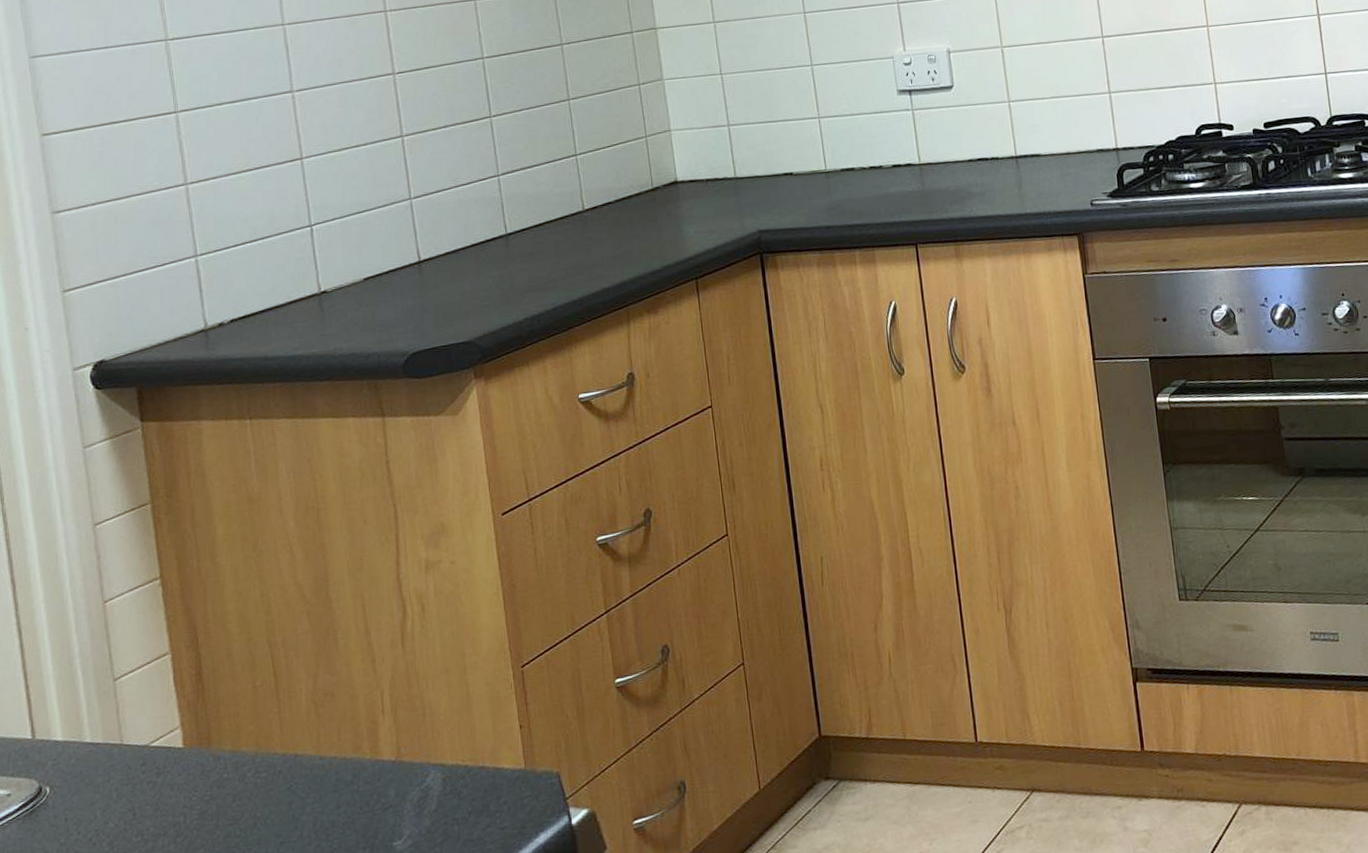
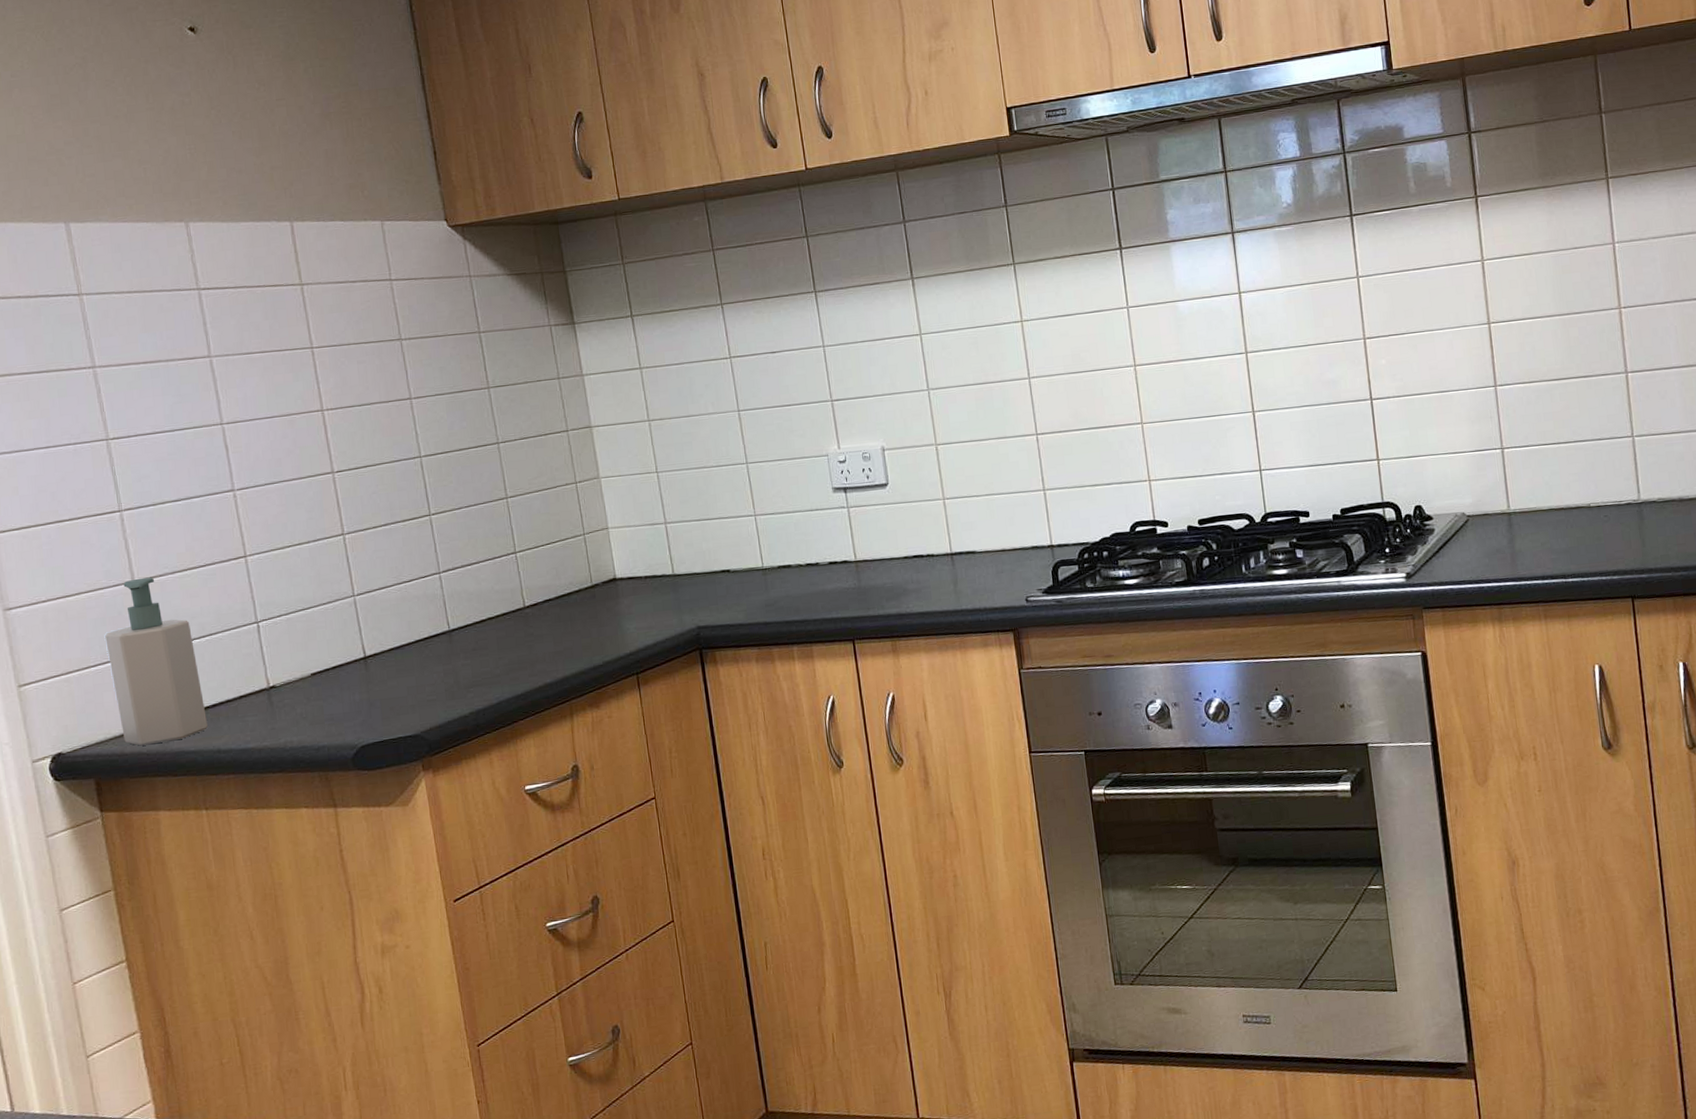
soap bottle: none [155,179,256,353] -> present [105,577,209,746]

